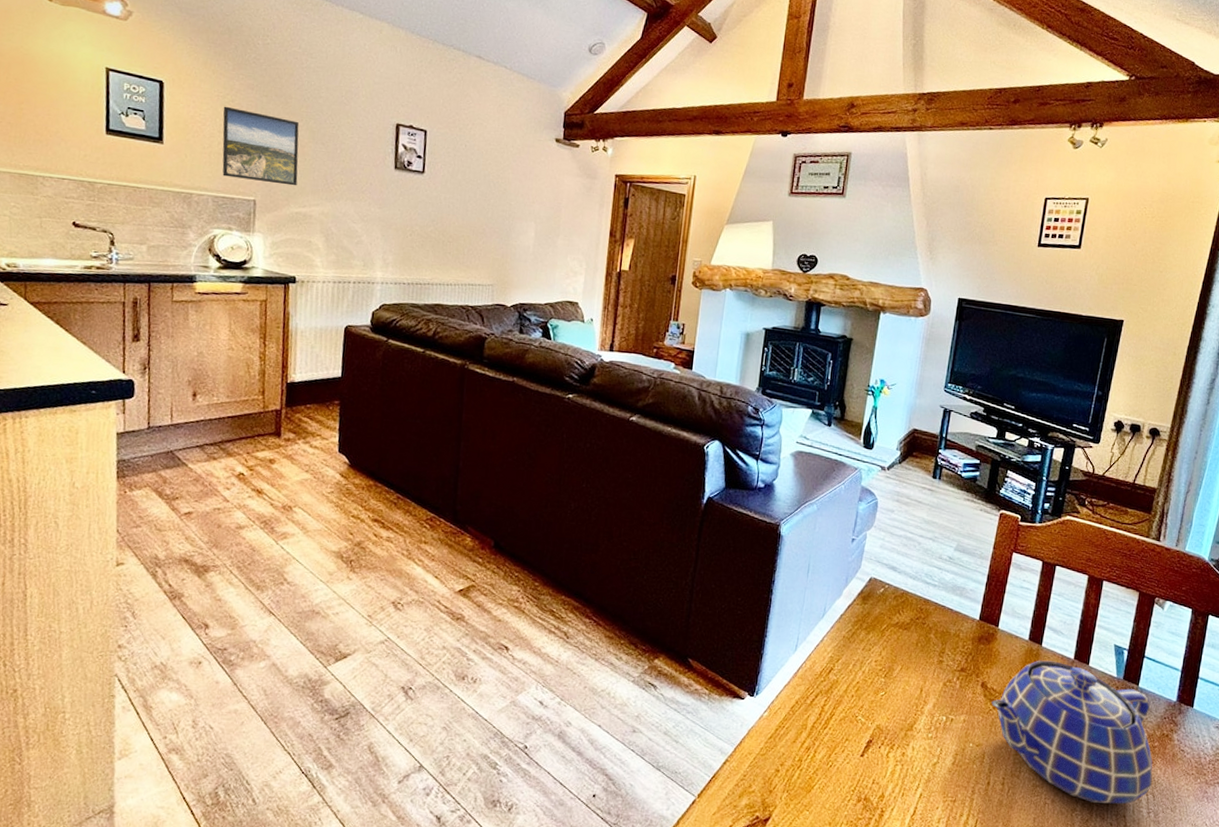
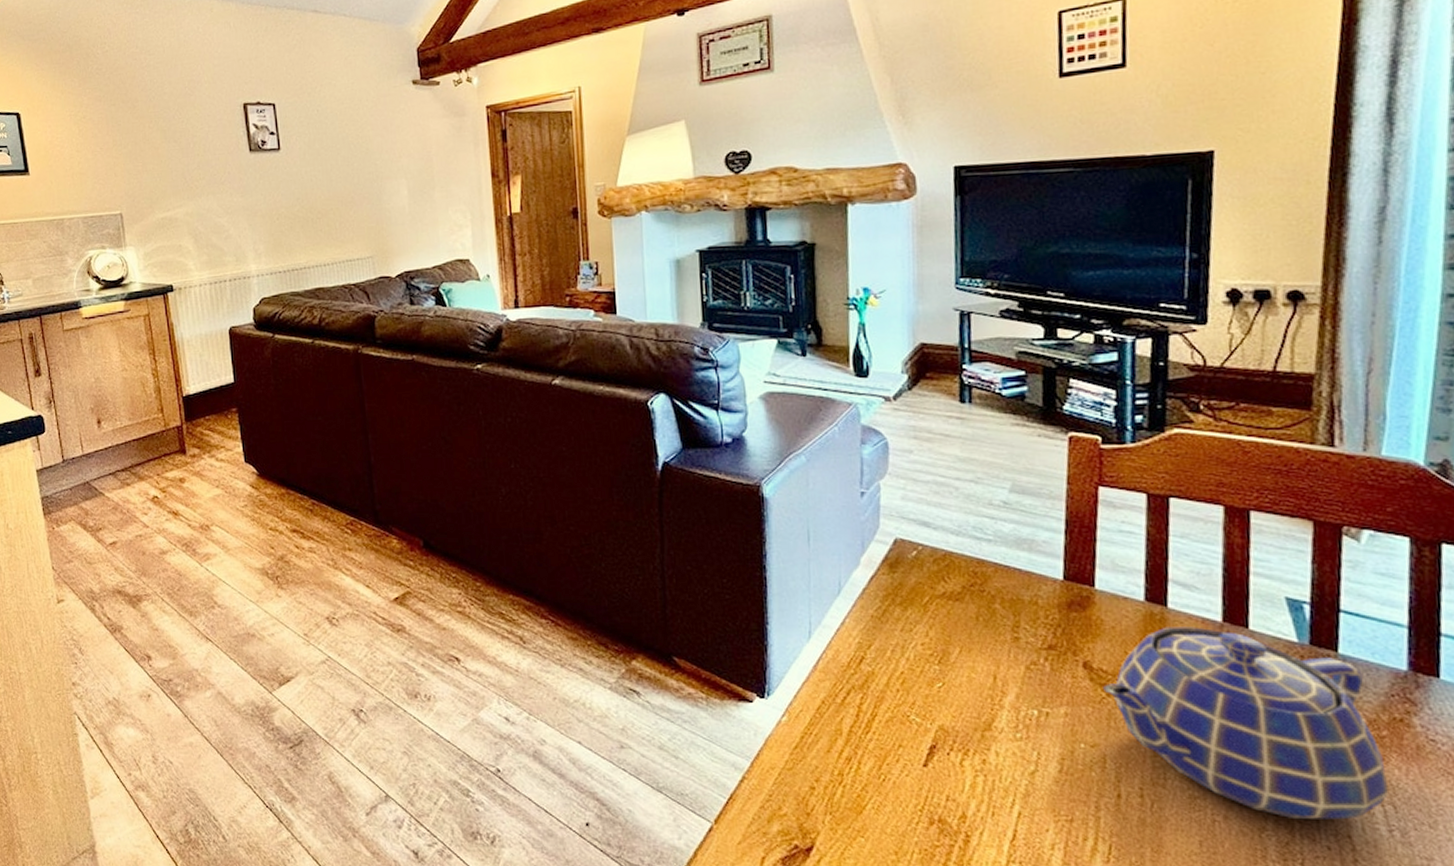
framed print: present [222,106,299,186] -> none [77,123,158,195]

